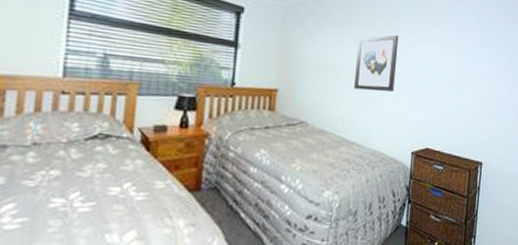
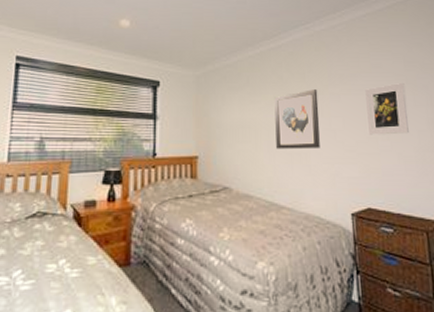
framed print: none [437,38,475,86] -> present [365,83,409,135]

